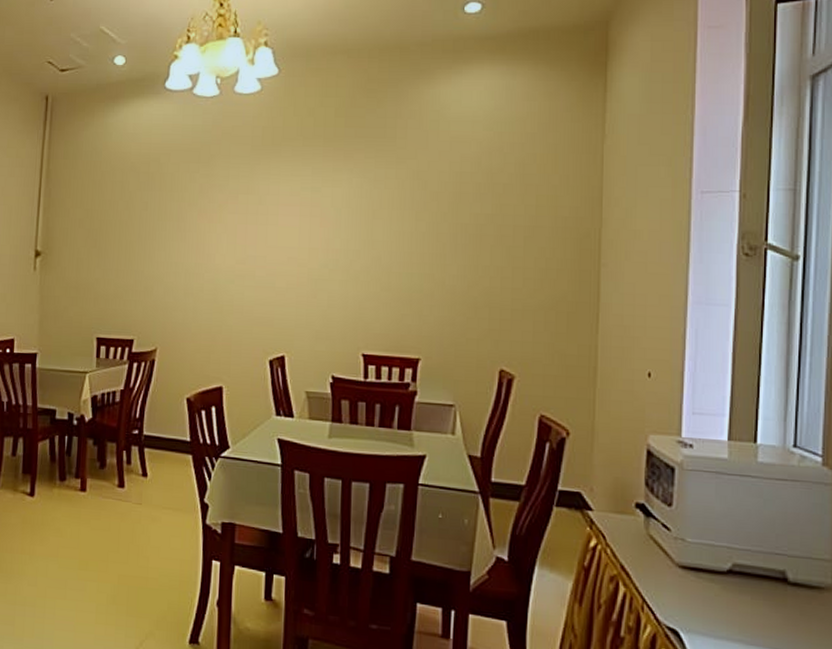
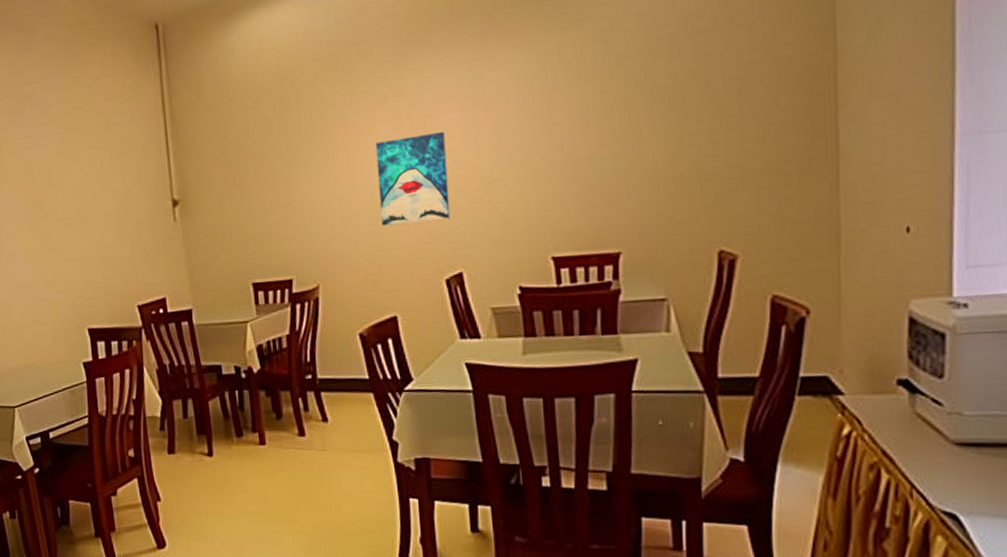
wall art: none [220,230,283,307] -> present [375,131,451,226]

